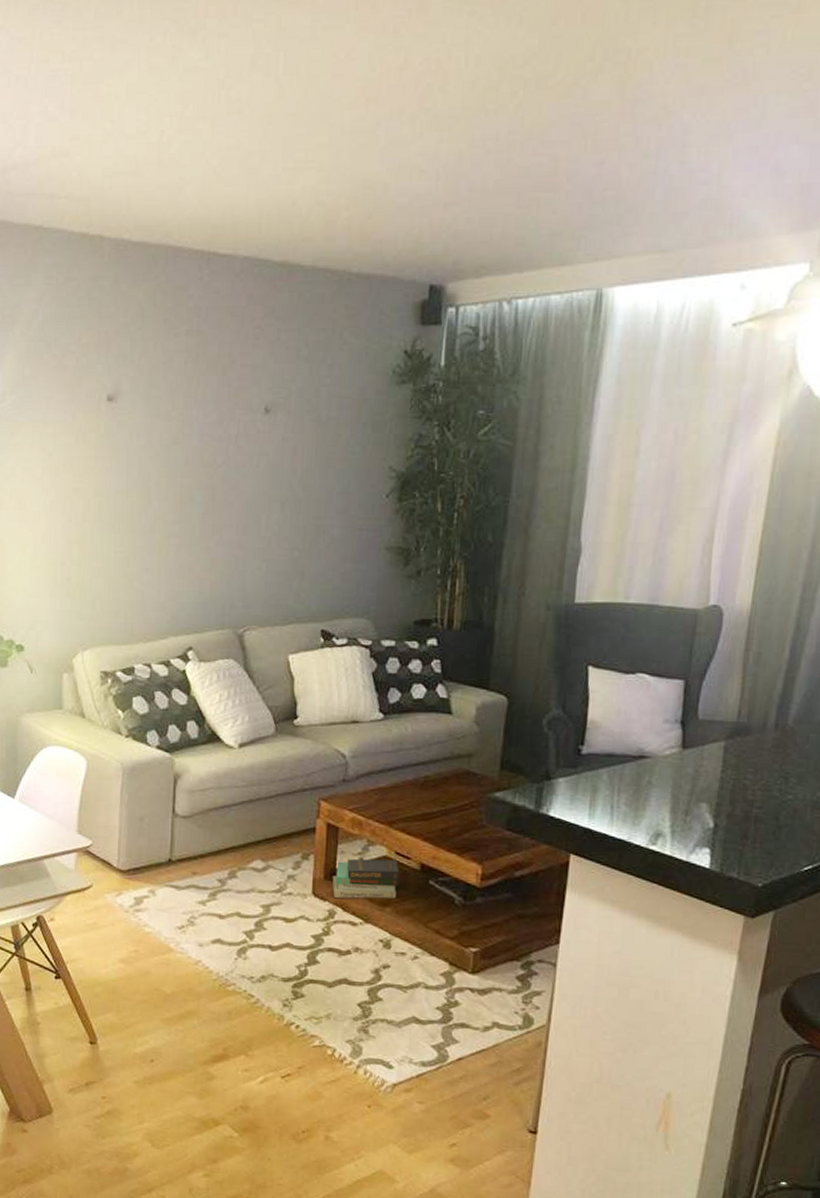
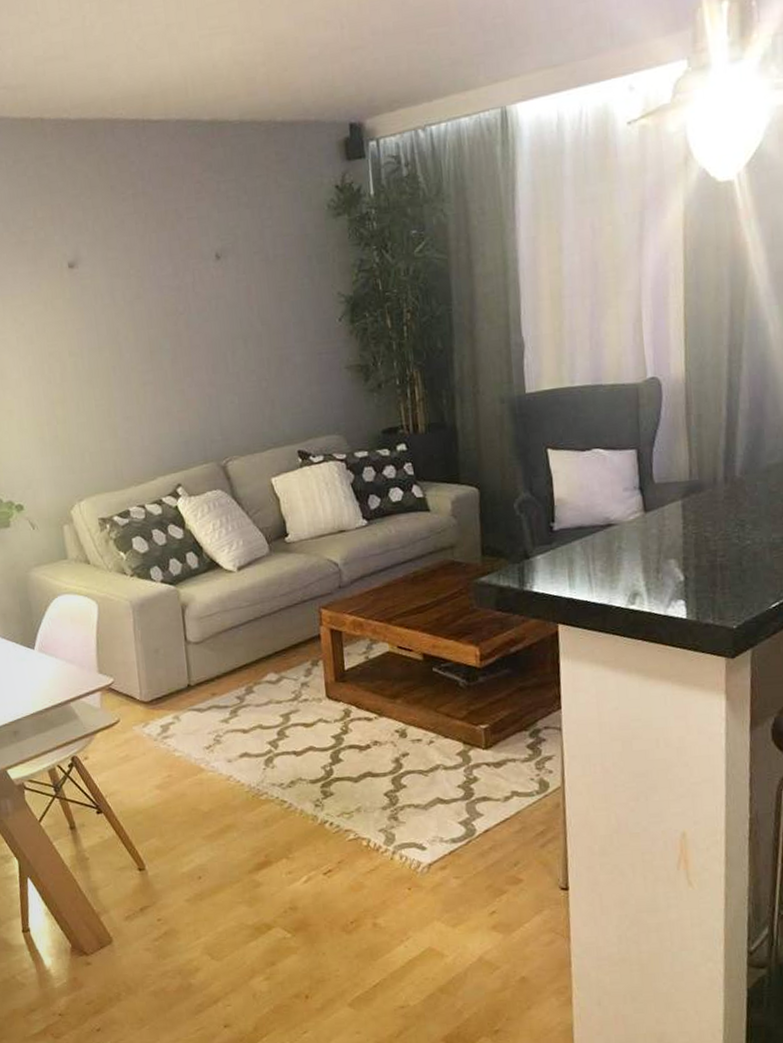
books: present [332,859,400,899] -> none [342,654,406,698]

